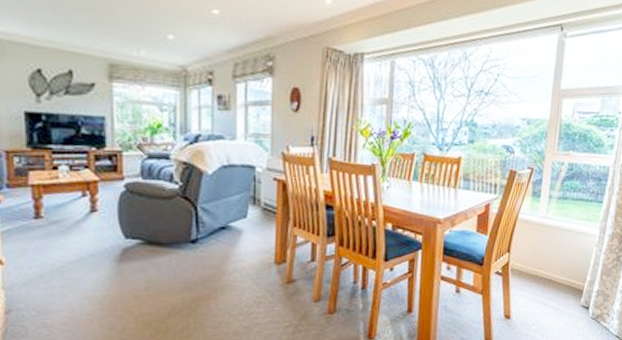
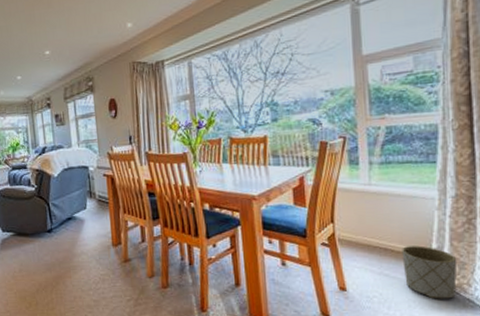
planter: none [560,278,604,327] -> present [402,245,458,299]

